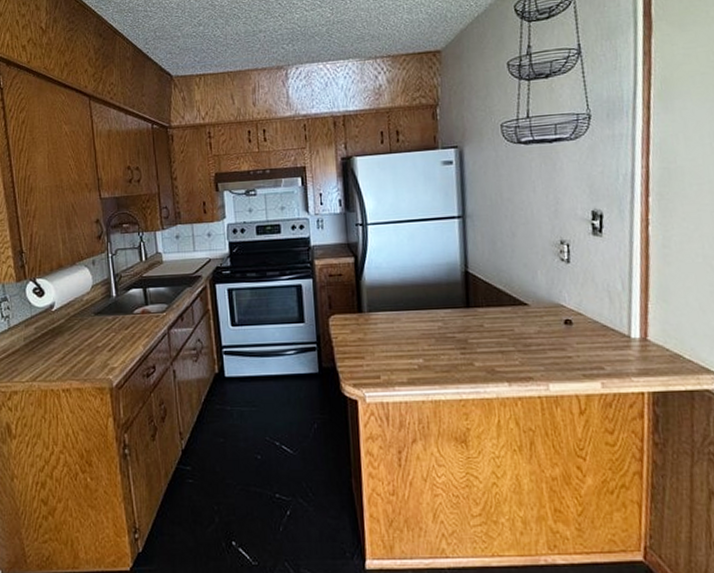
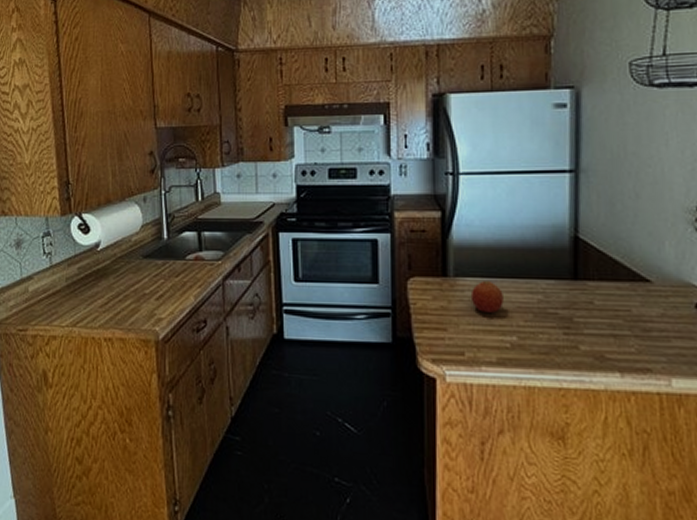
fruit: none [382,313,410,341] -> present [470,280,504,313]

